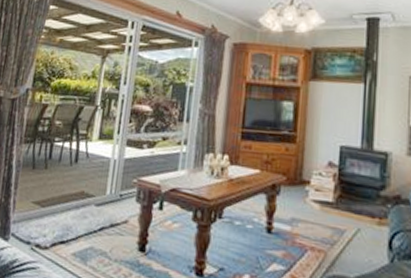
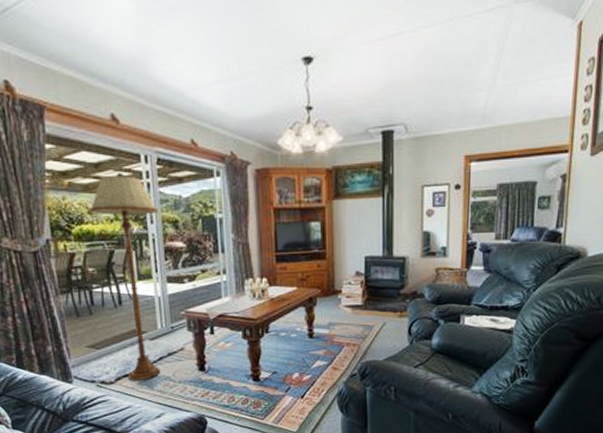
floor lamp: none [64,35,133,251] -> present [89,173,161,381]

